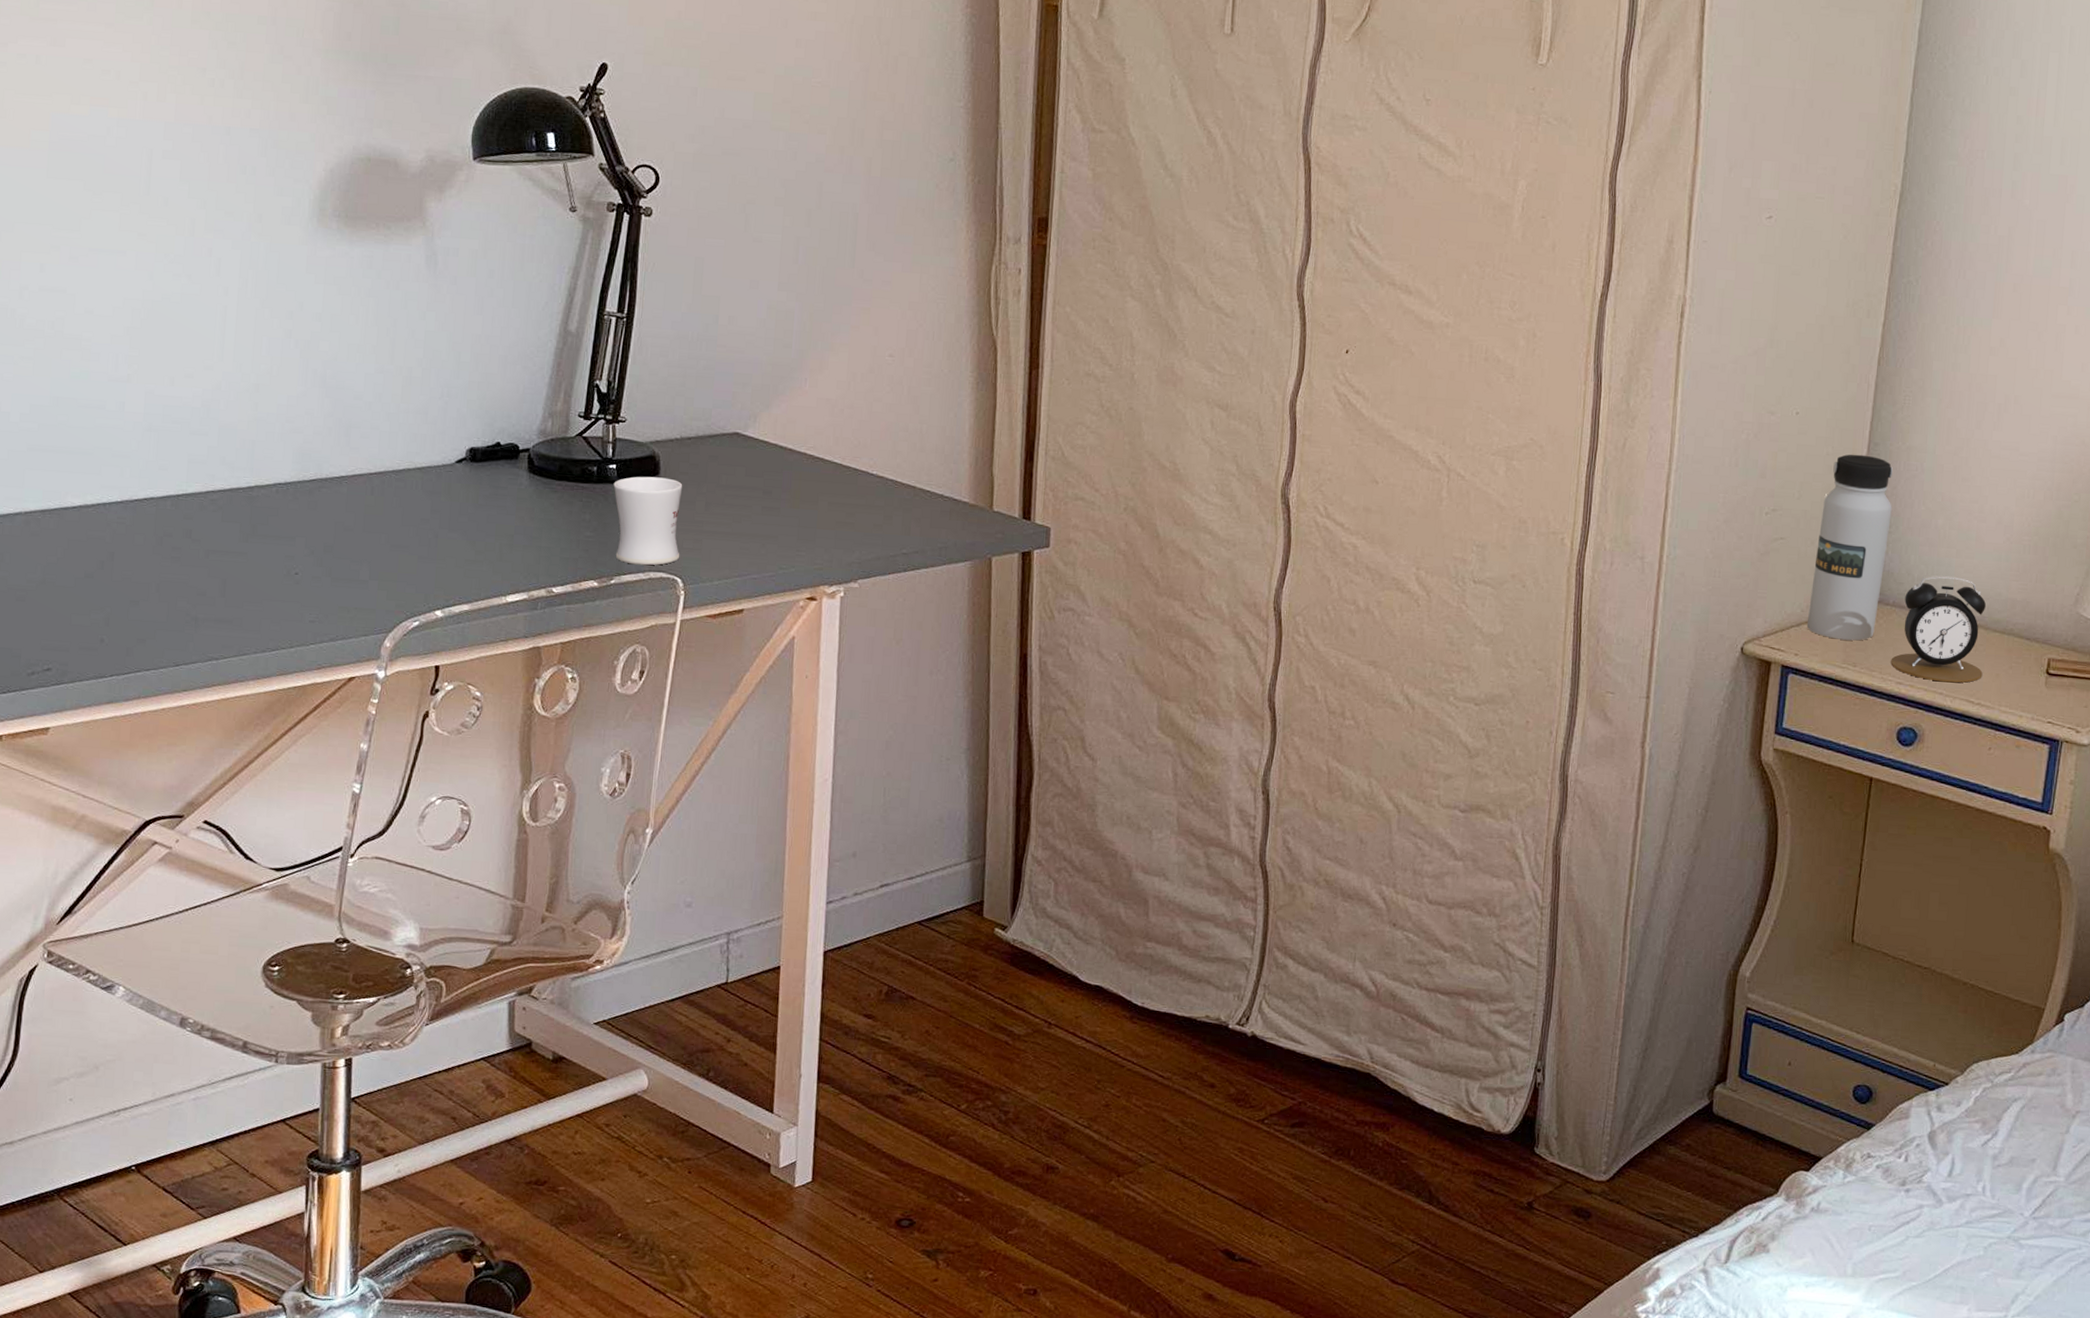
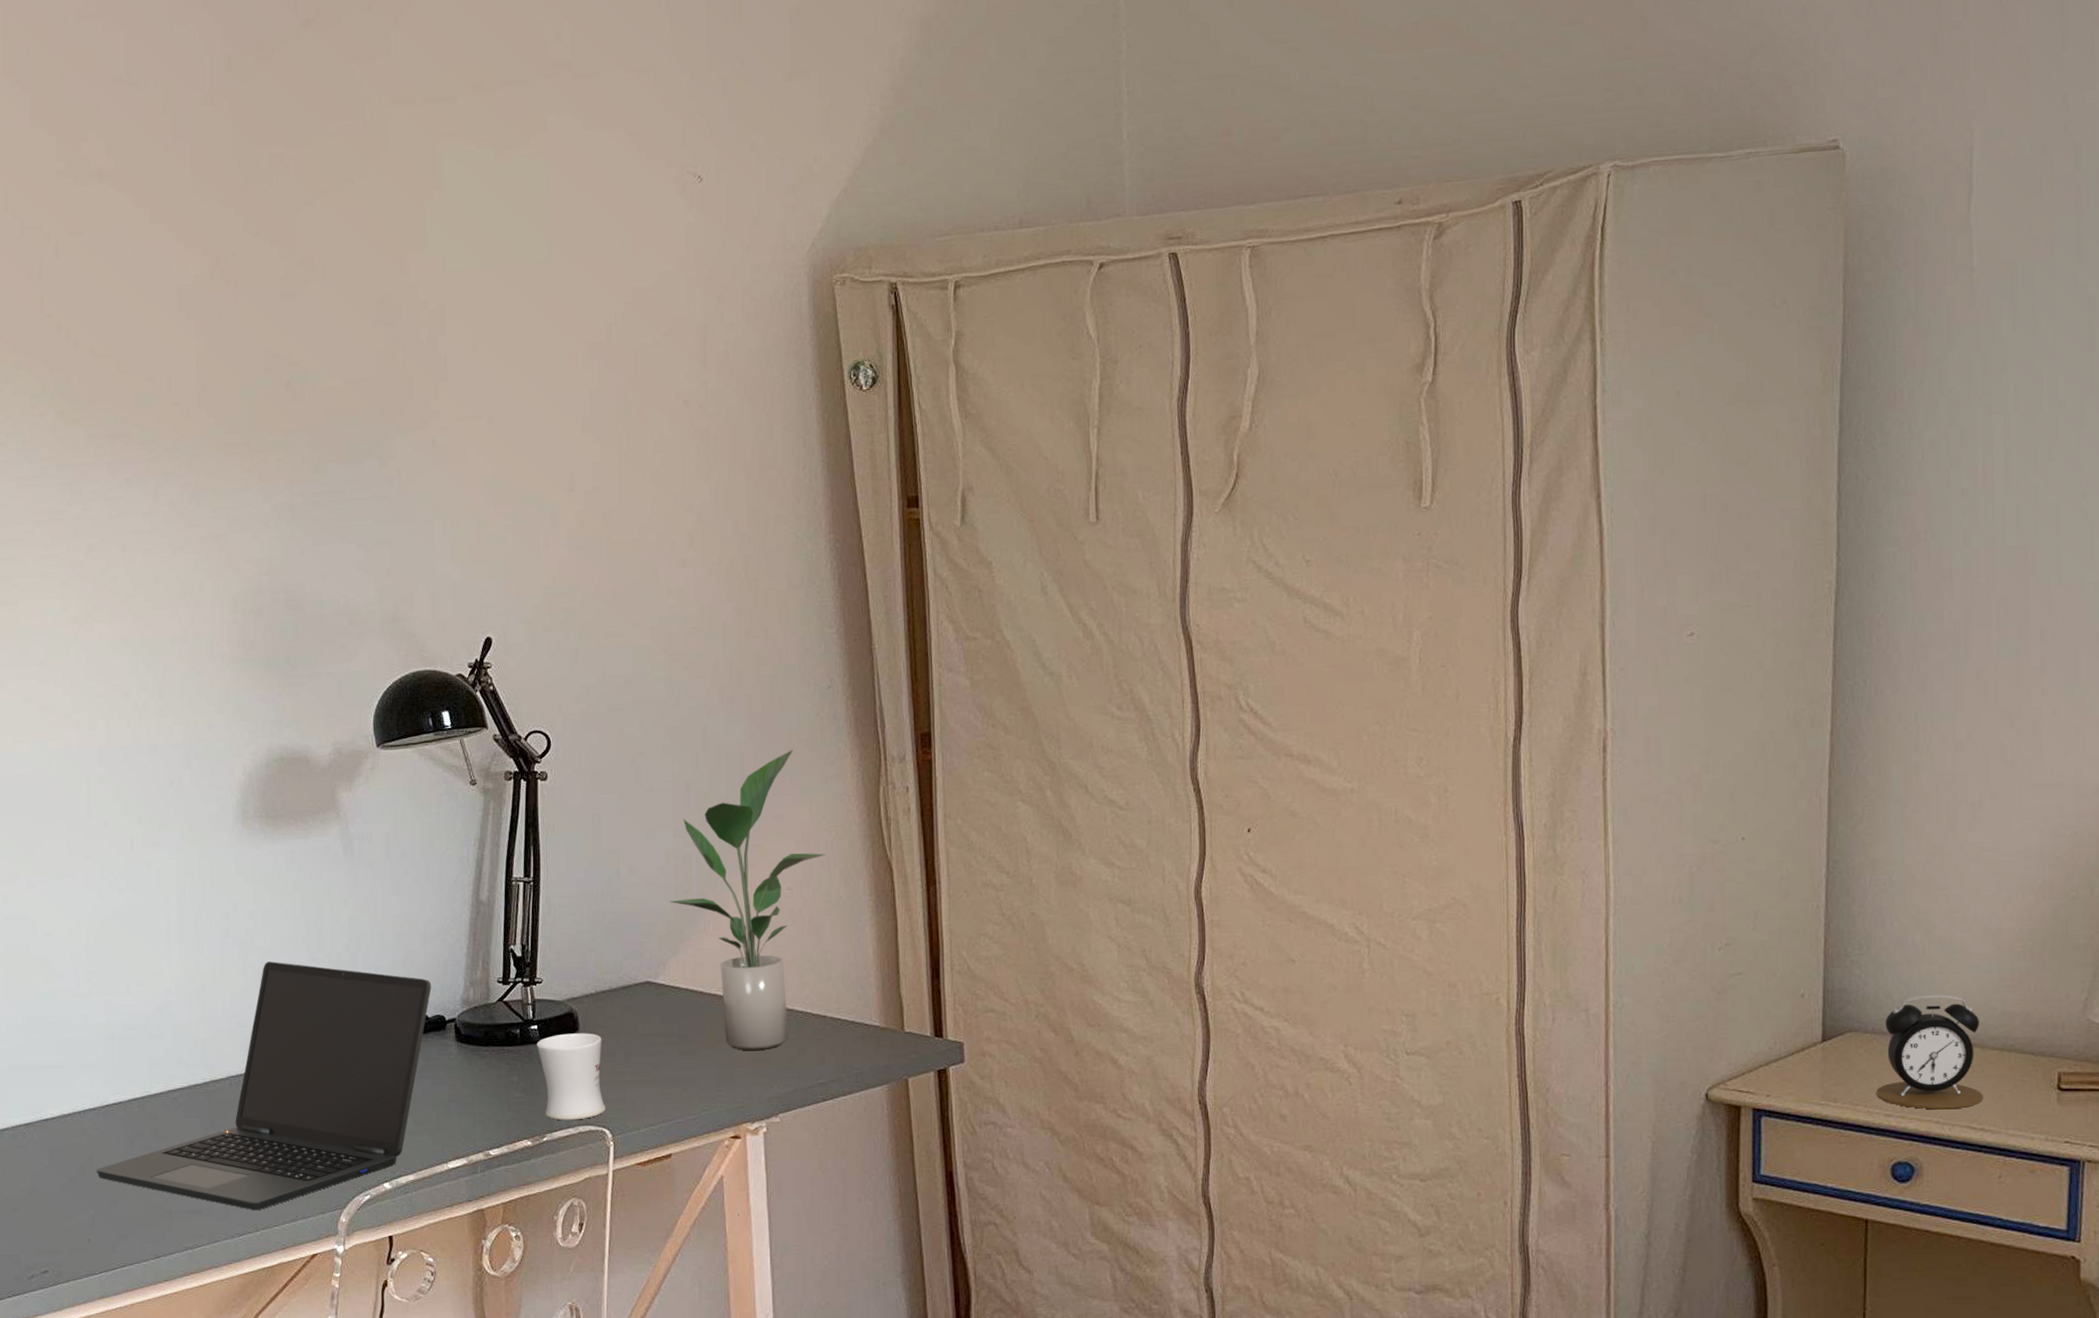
laptop: none [117,368,508,626] -> present [96,961,432,1211]
potted plant: none [767,217,932,514] -> present [669,750,826,1051]
water bottle: present [1806,454,1893,641] -> none [1776,874,1861,1075]

